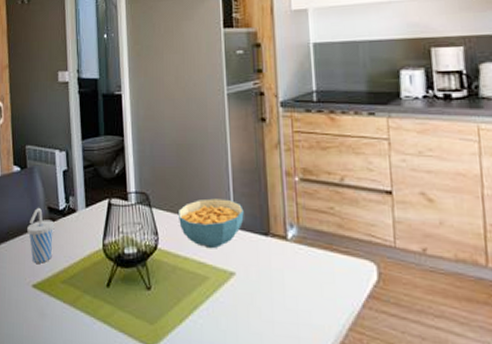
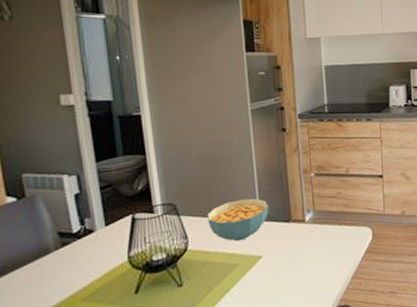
cup: present [27,207,55,263] -> none [32,234,68,290]

